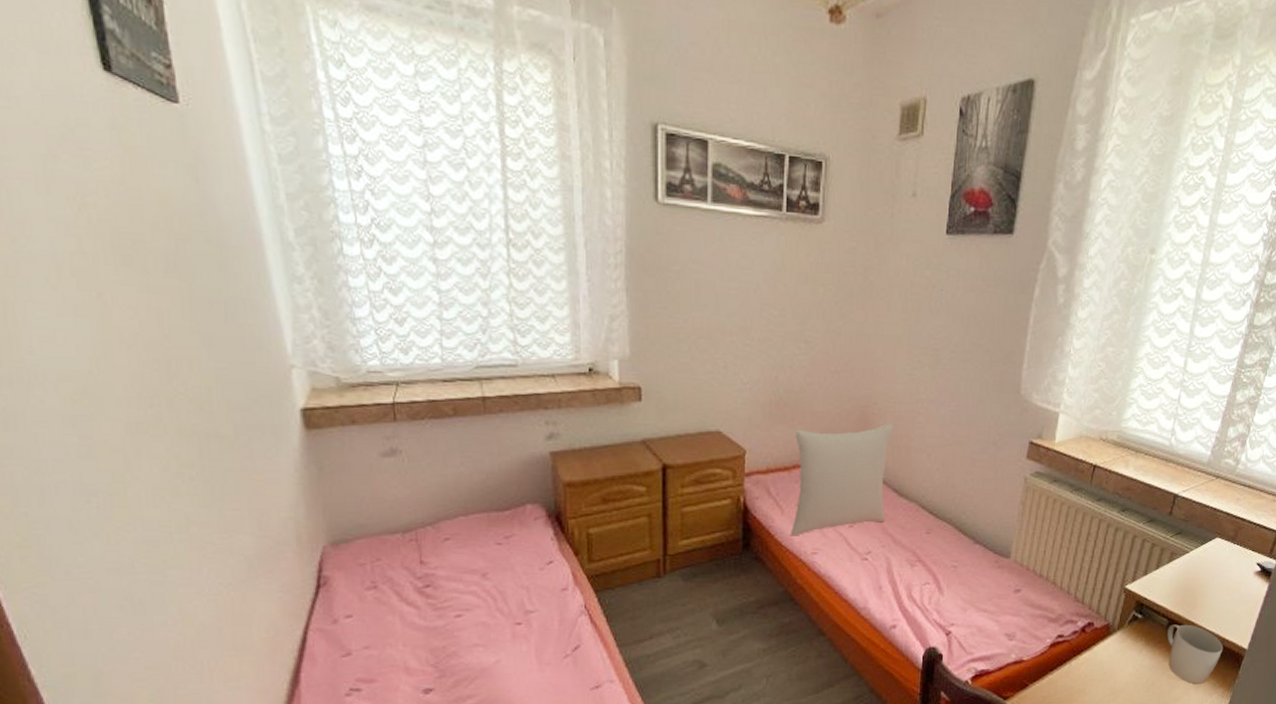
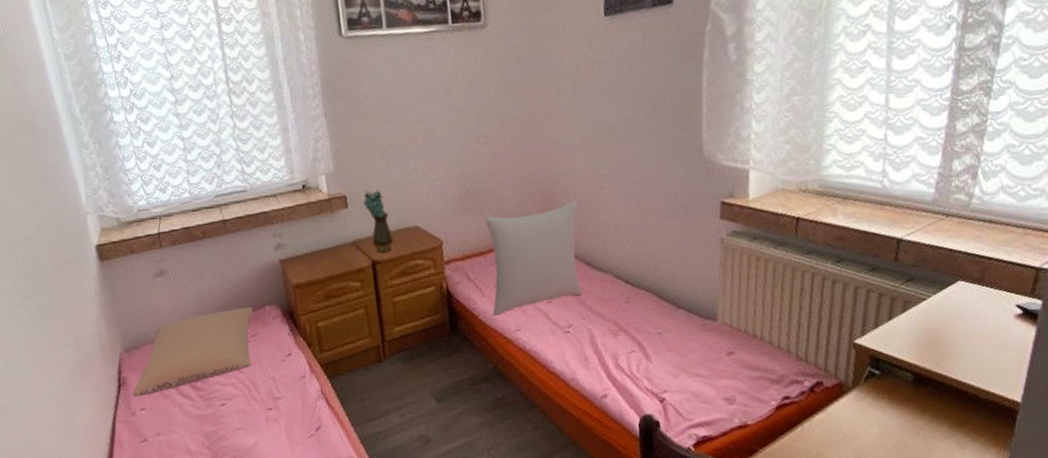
pillow: none [335,503,512,601] -> present [132,307,254,397]
vase: none [660,383,691,456] -> present [363,189,394,253]
mug: present [1167,624,1224,684] -> none [914,378,990,444]

